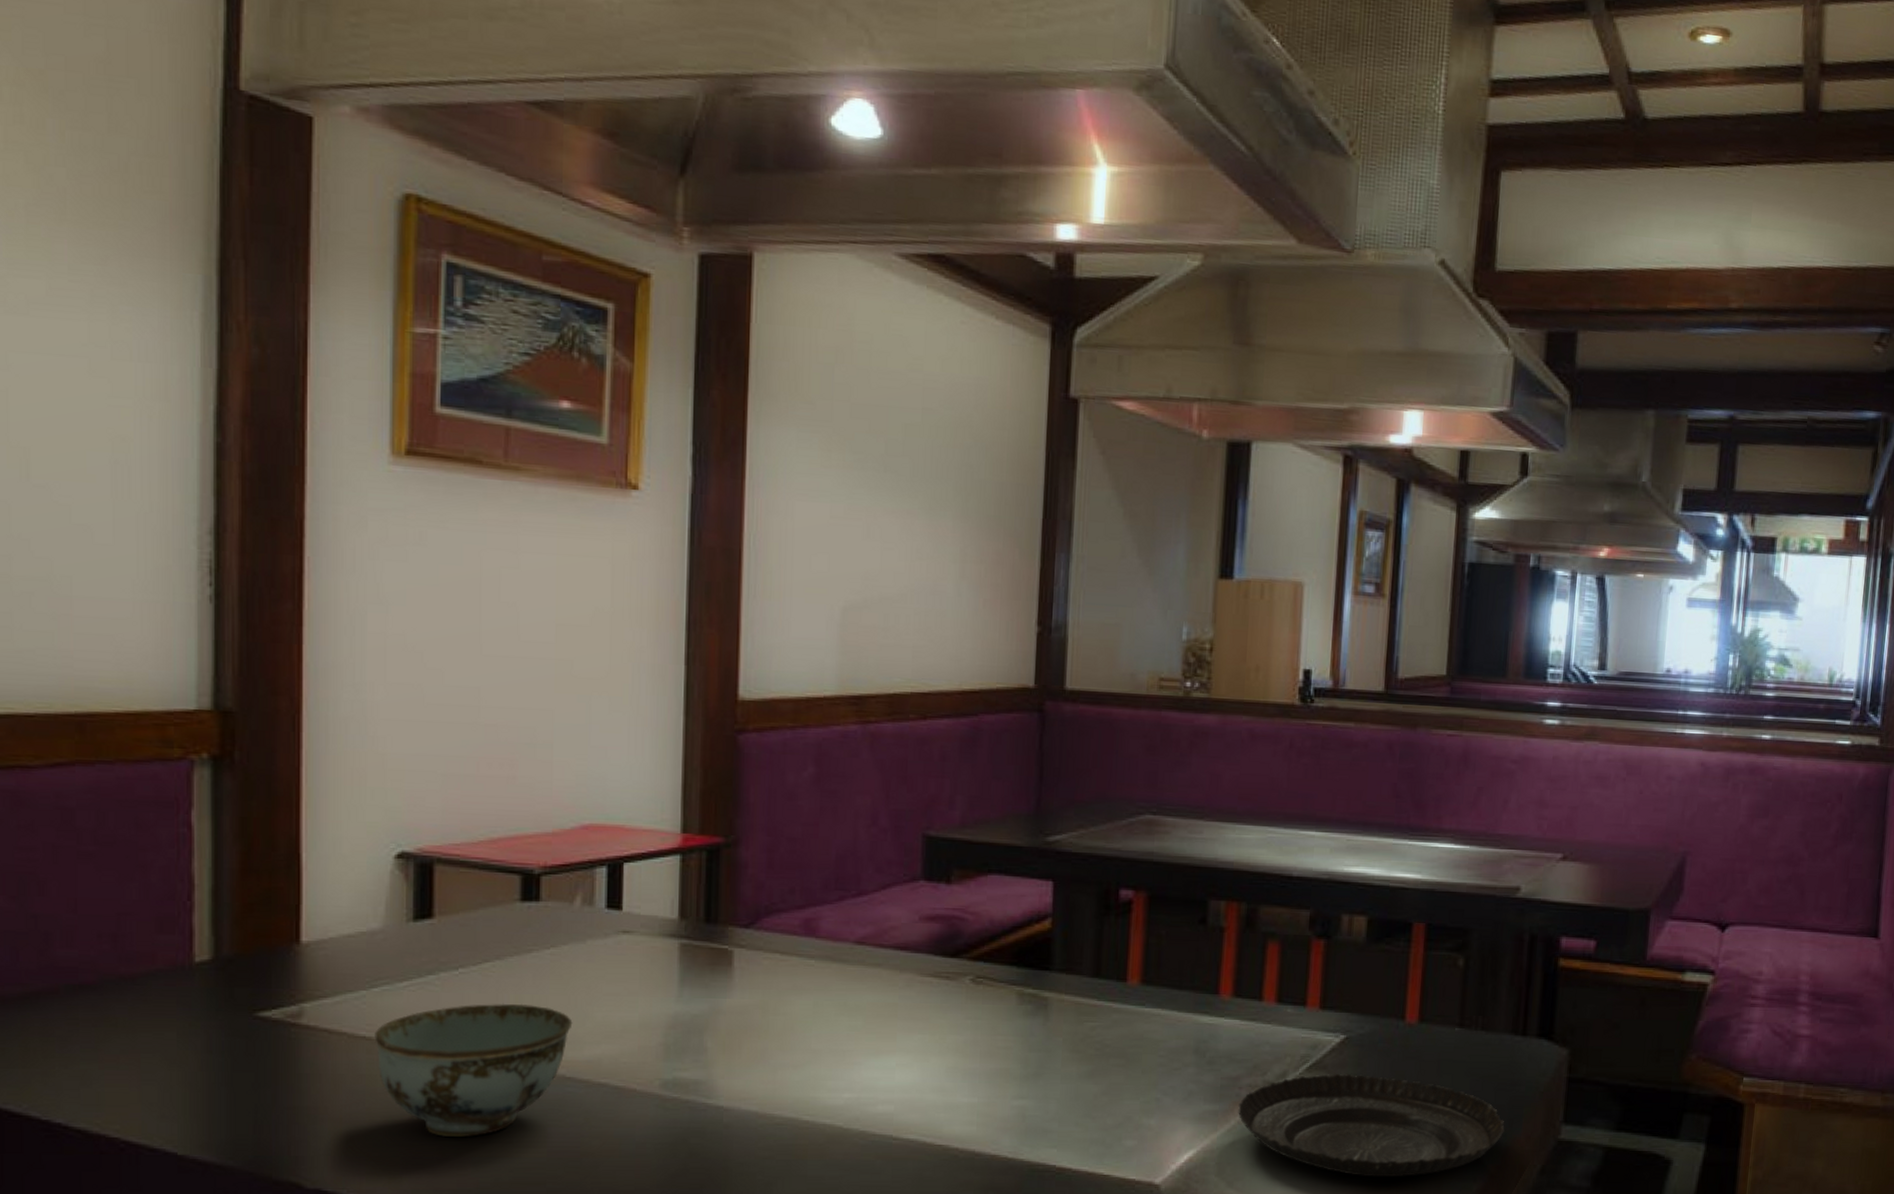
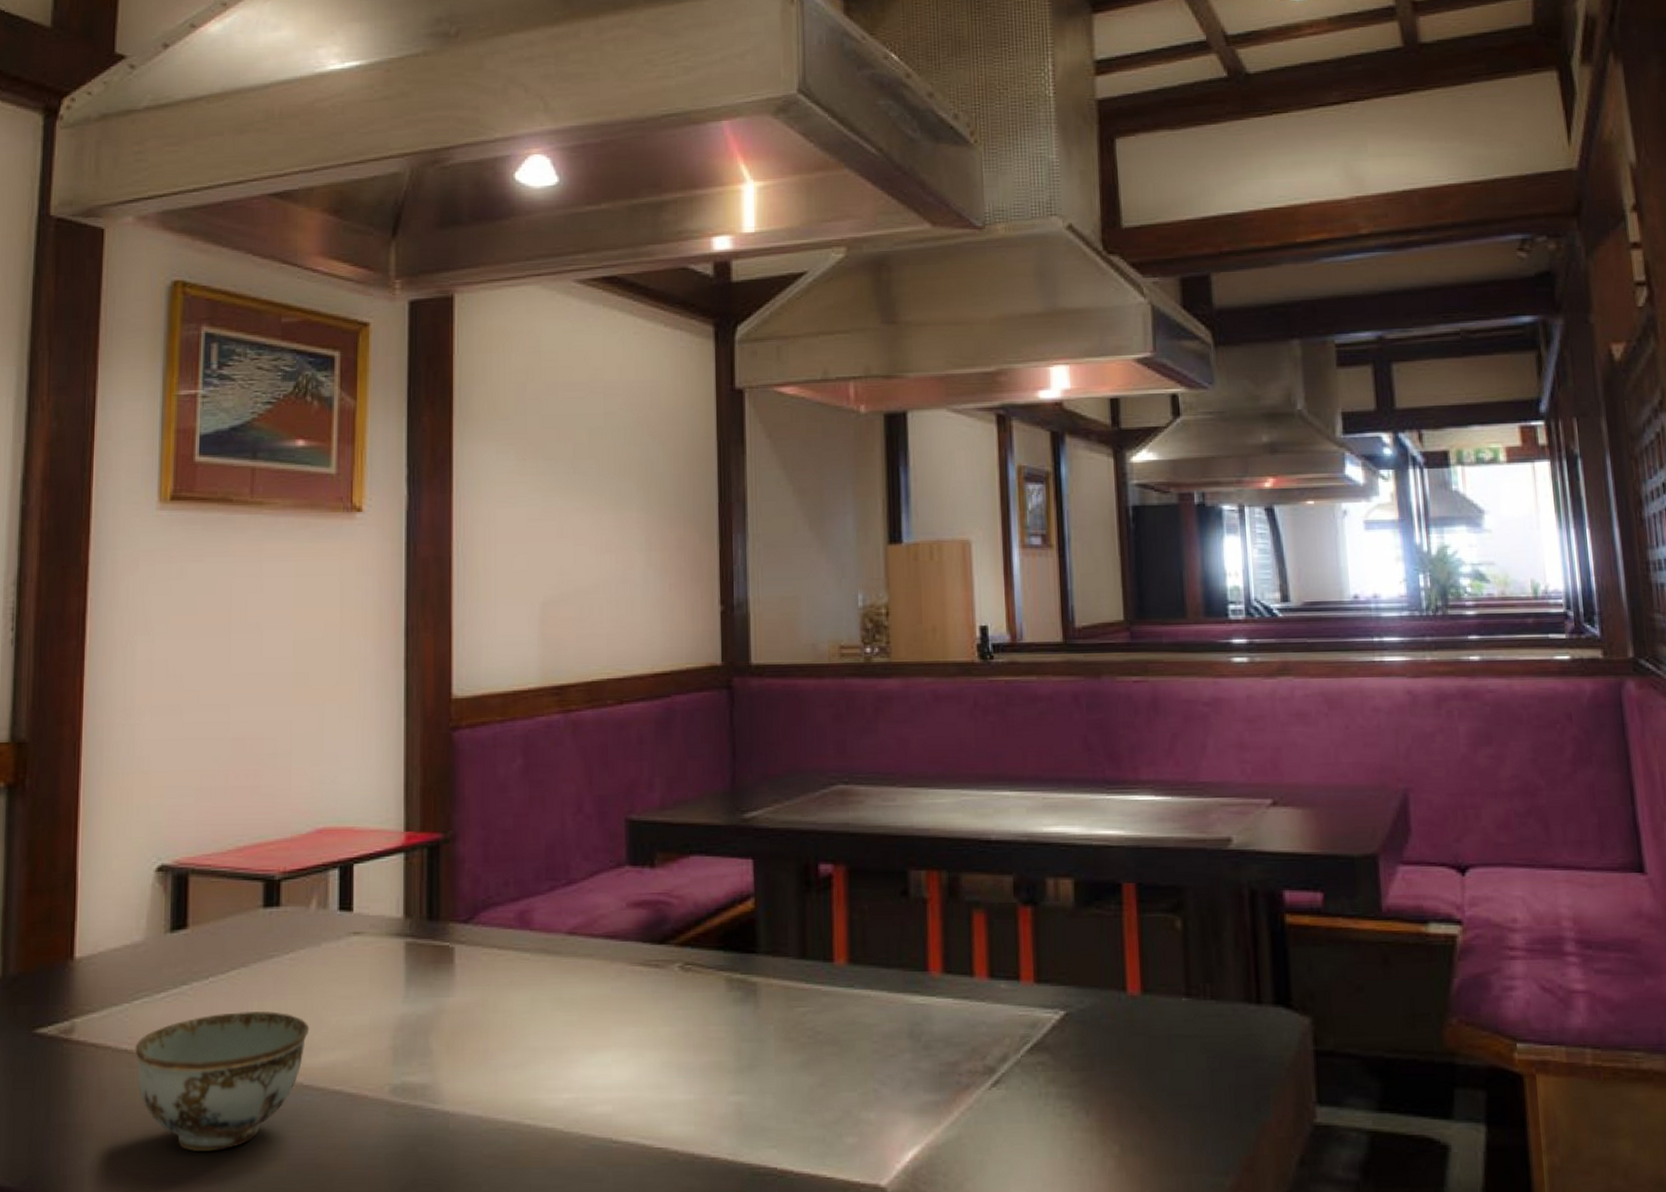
tart tin: present [1238,1073,1505,1178] -> none [960,1054,1252,1174]

